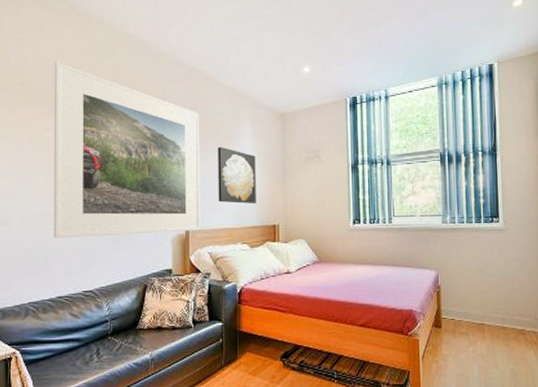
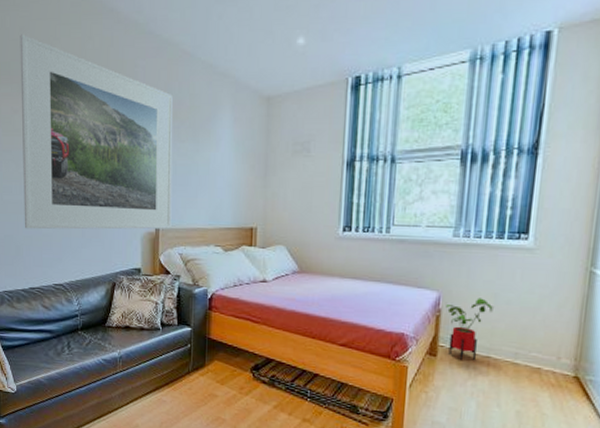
wall art: present [218,146,256,204] -> none [191,135,234,202]
house plant: none [444,273,482,330] -> present [446,298,495,362]

